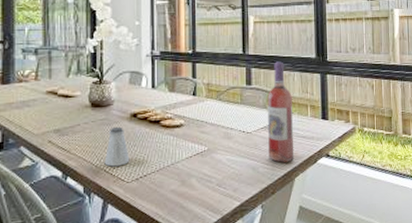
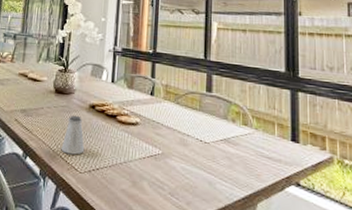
wine bottle: present [267,61,295,163] -> none [228,71,258,184]

